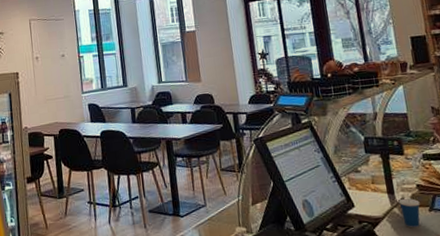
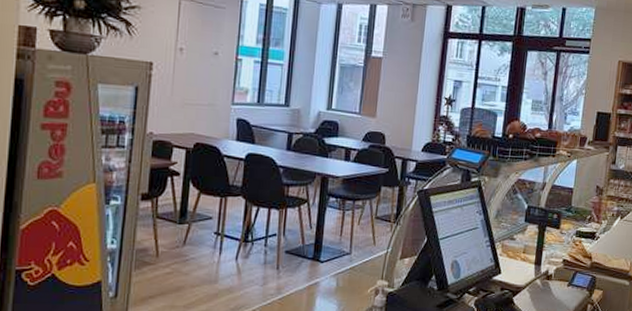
cup: present [398,188,420,228] -> none [542,263,562,301]

